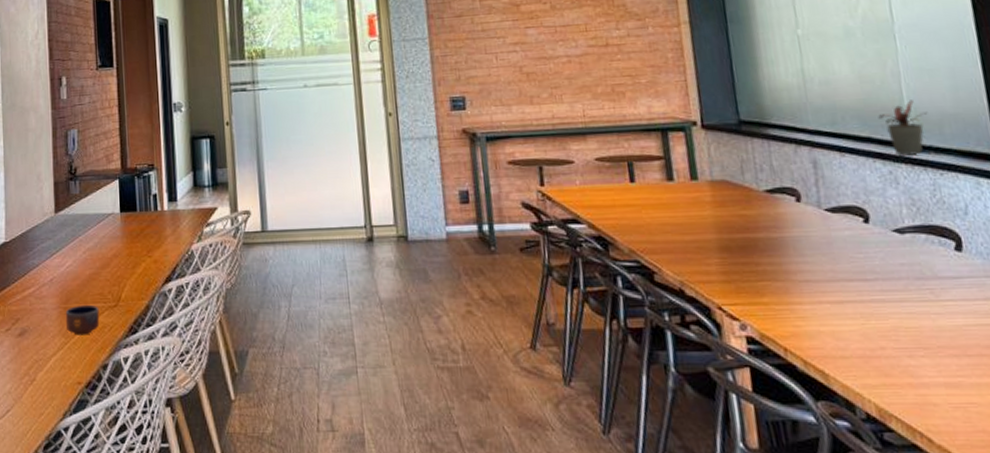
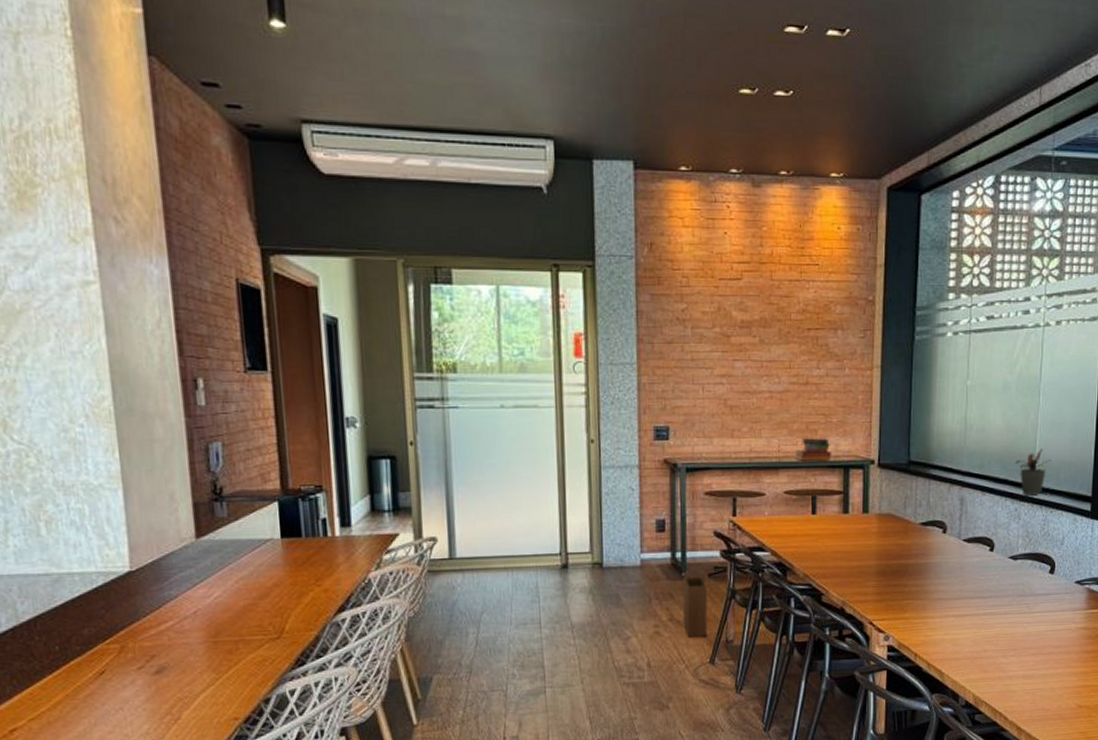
mug: present [65,304,100,336] -> none [214,637,259,670]
shopping bag: none [492,243,526,319] -> present [683,569,708,638]
books: none [602,100,645,125] -> present [795,438,831,462]

